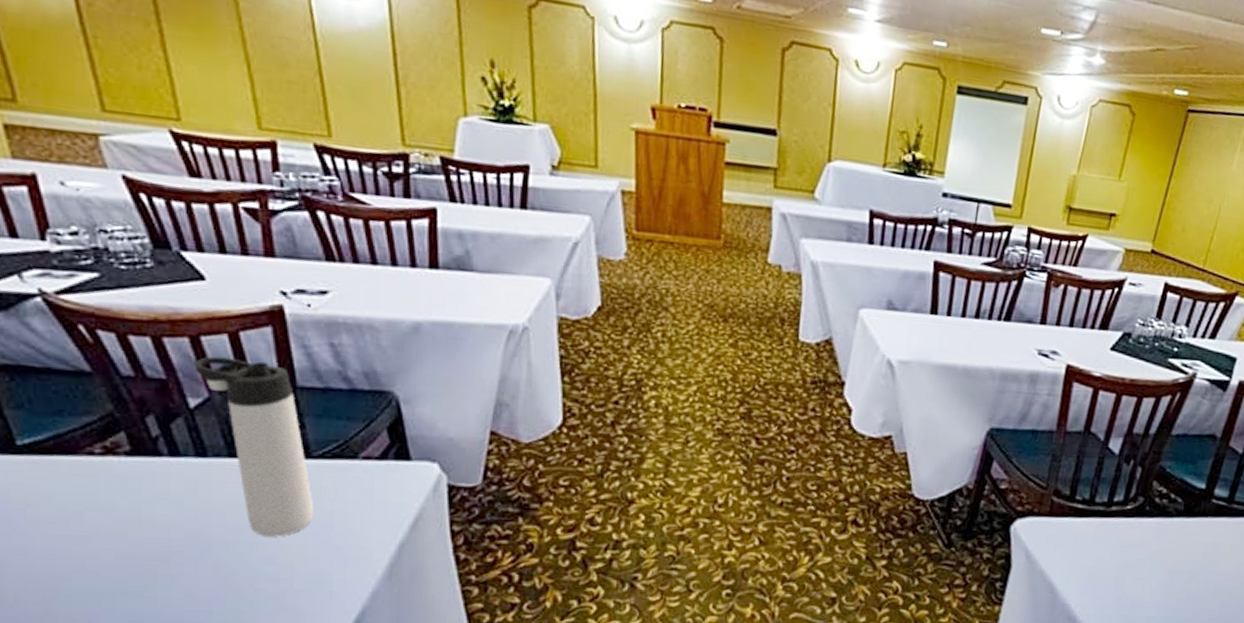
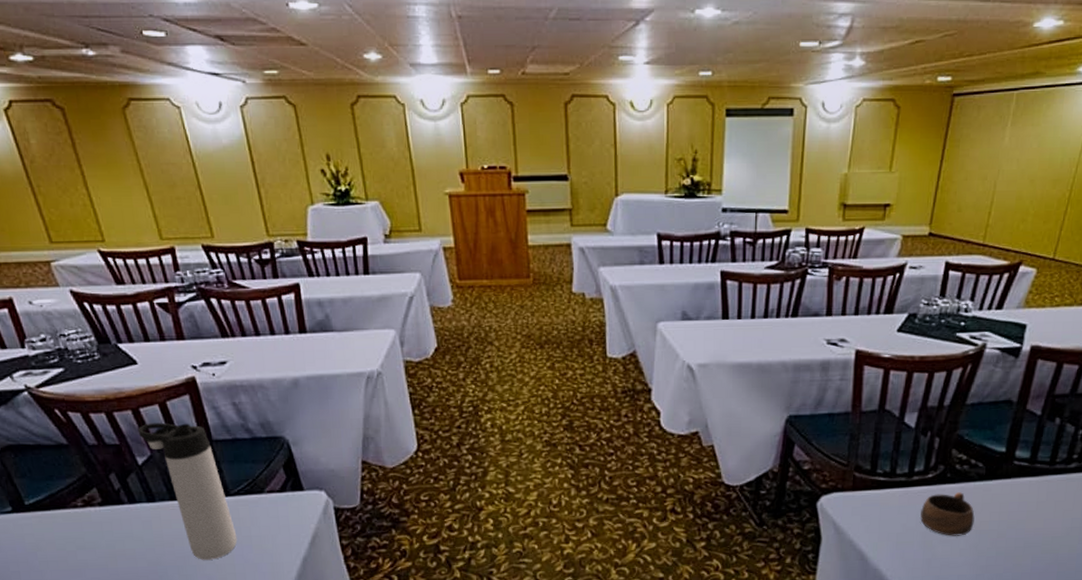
cup: none [1115,527,1169,574] -> present [920,492,975,536]

